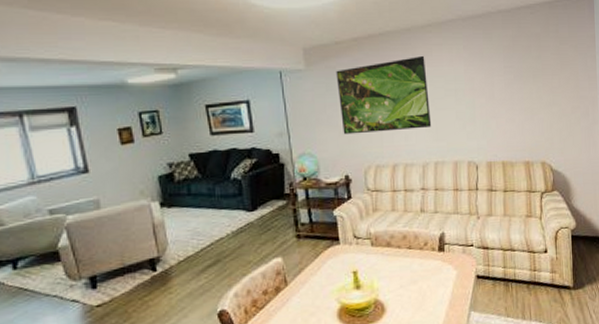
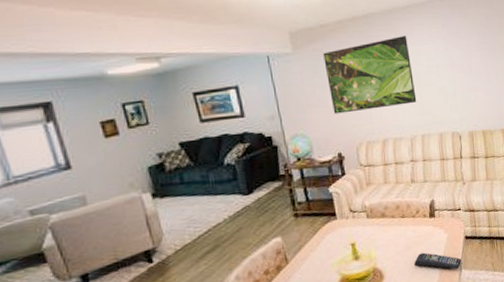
remote control: none [419,288,472,311] -> present [414,252,462,270]

